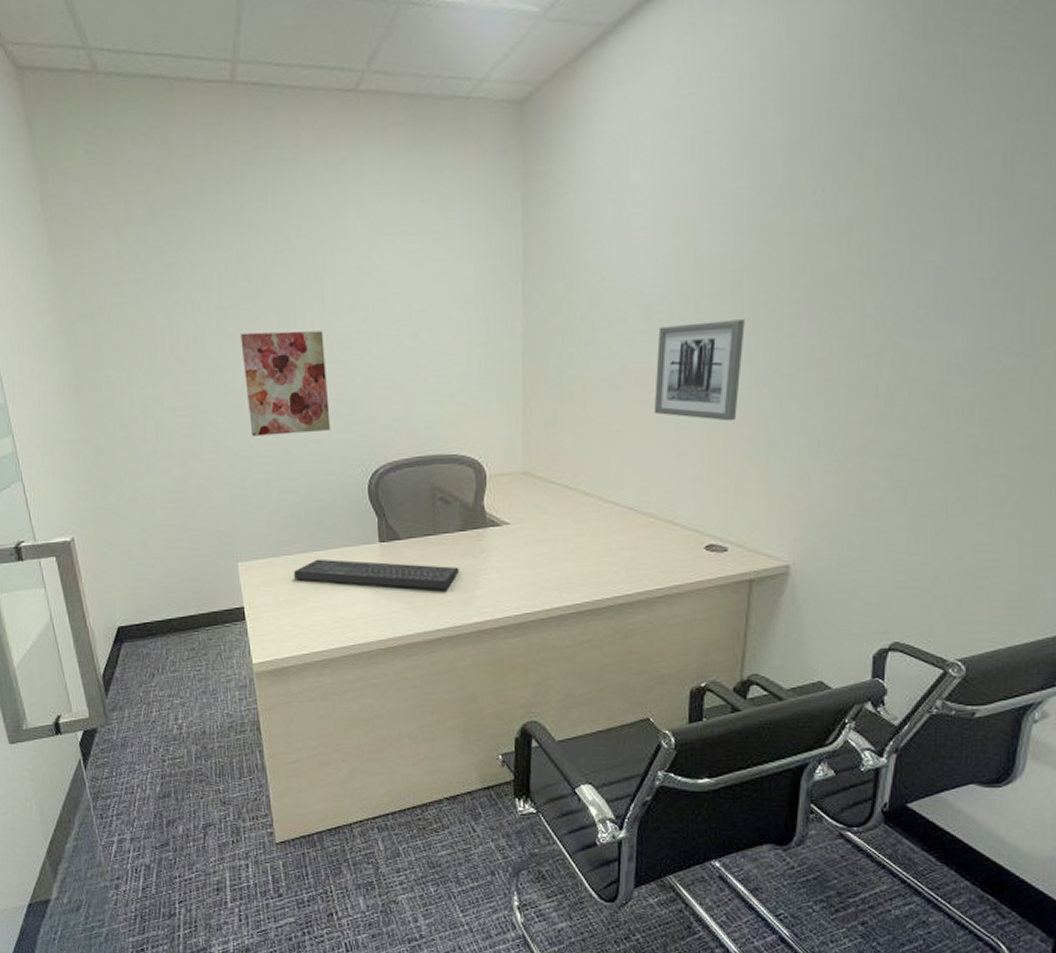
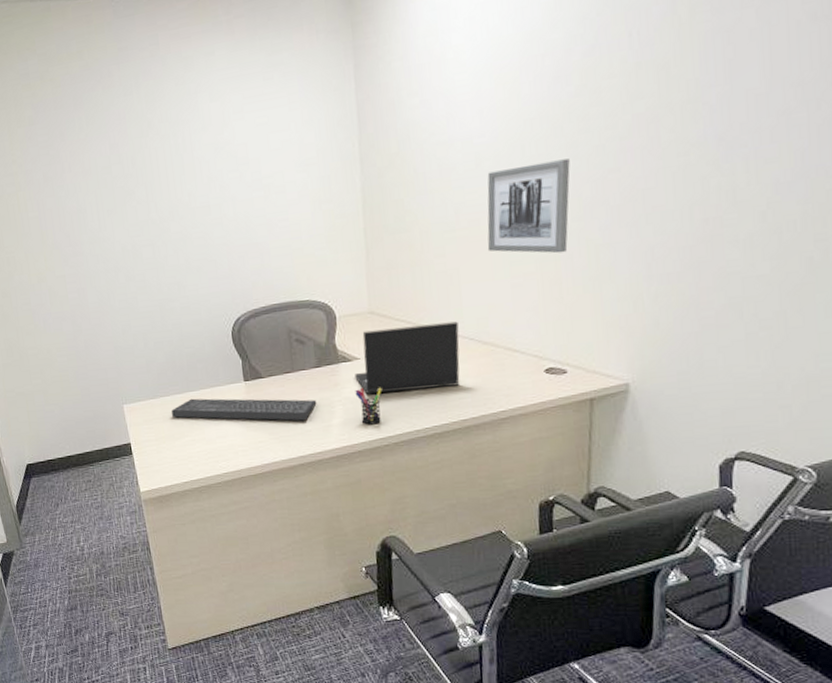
wall art: present [240,330,331,437] -> none [115,200,197,296]
pen holder: none [502,556,532,598] -> present [355,387,382,425]
laptop: none [503,488,618,564] -> present [355,321,460,395]

